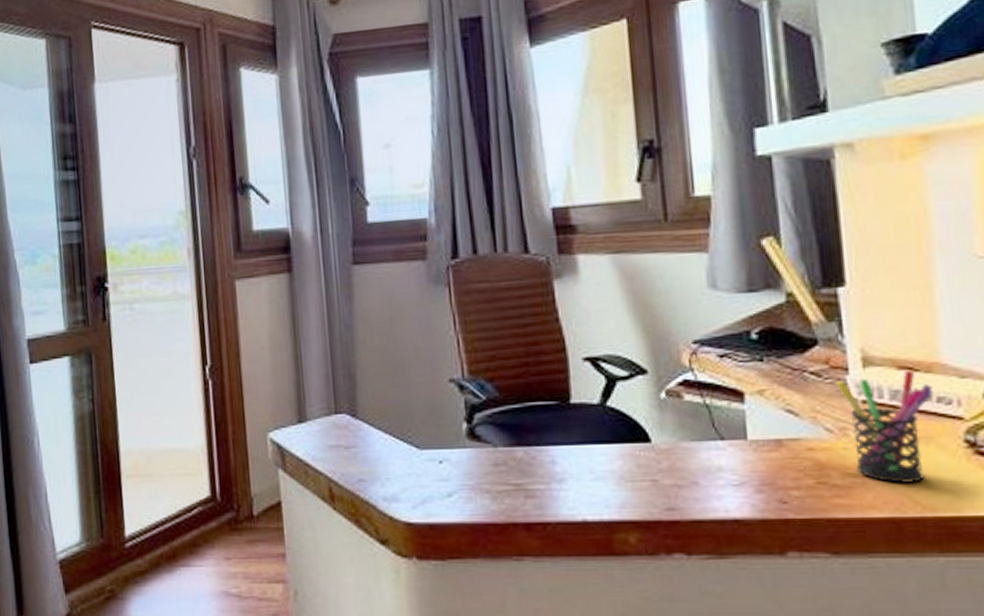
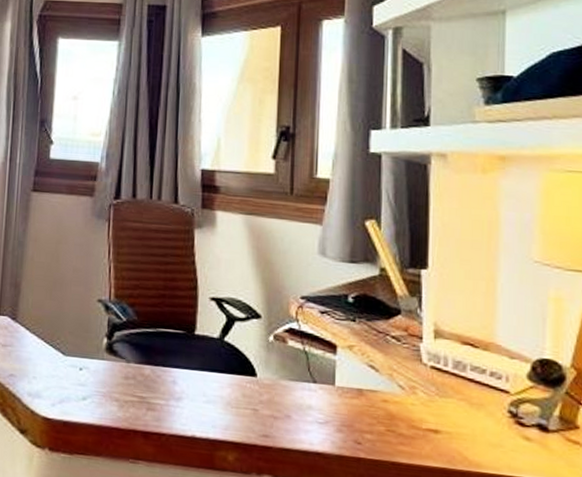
pen holder: present [836,370,933,484] -> none [411,346,488,442]

